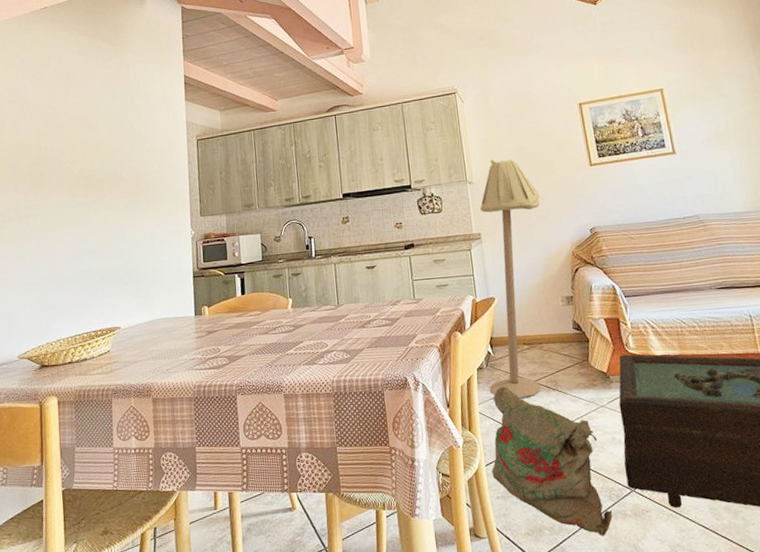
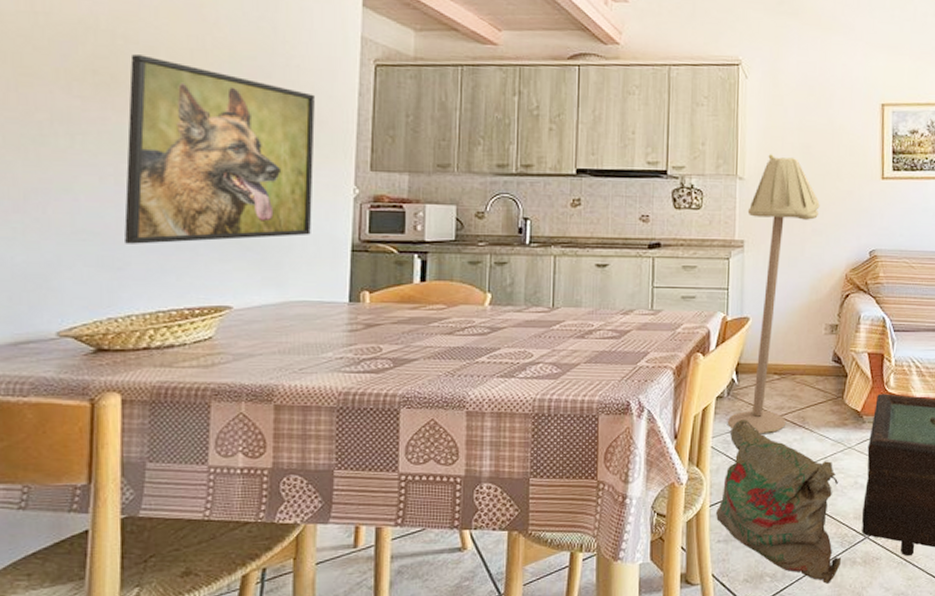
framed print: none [50,158,166,289] -> present [124,54,315,244]

